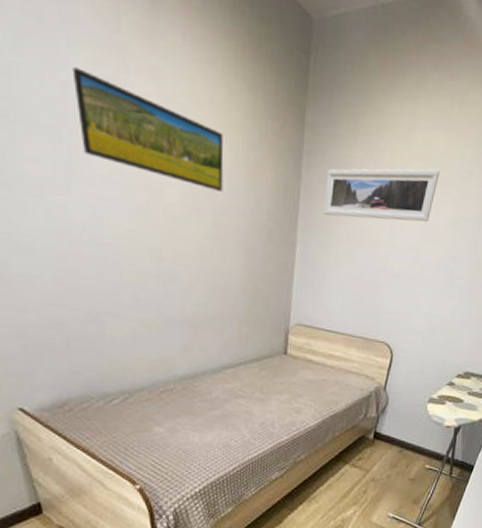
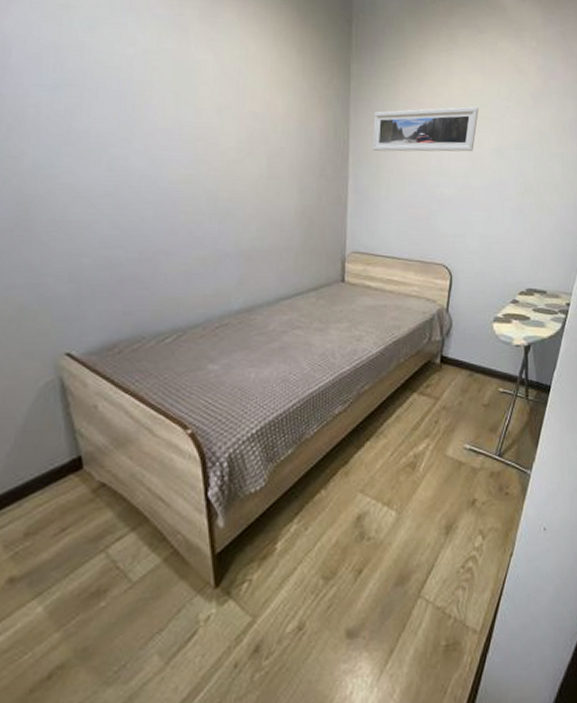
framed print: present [72,67,224,192] -> none [139,43,277,136]

